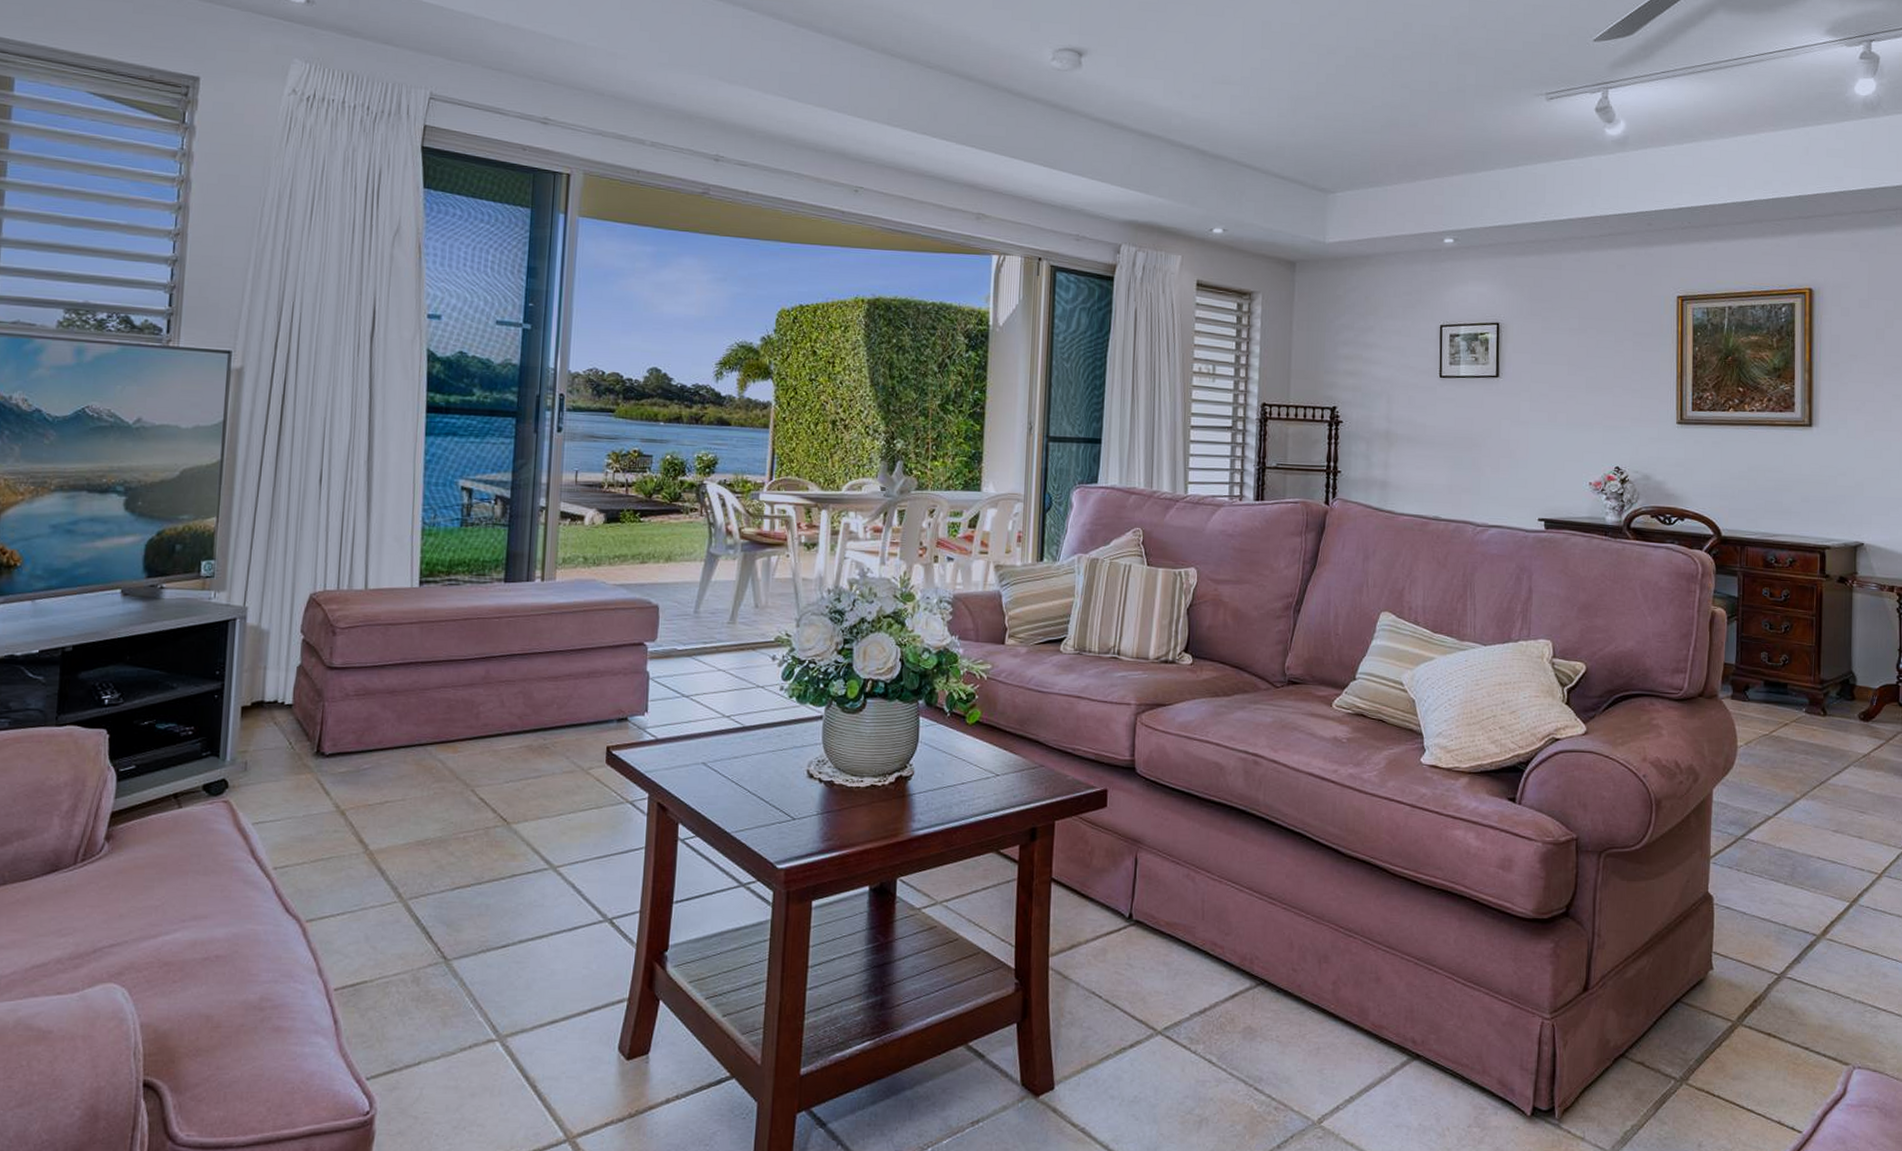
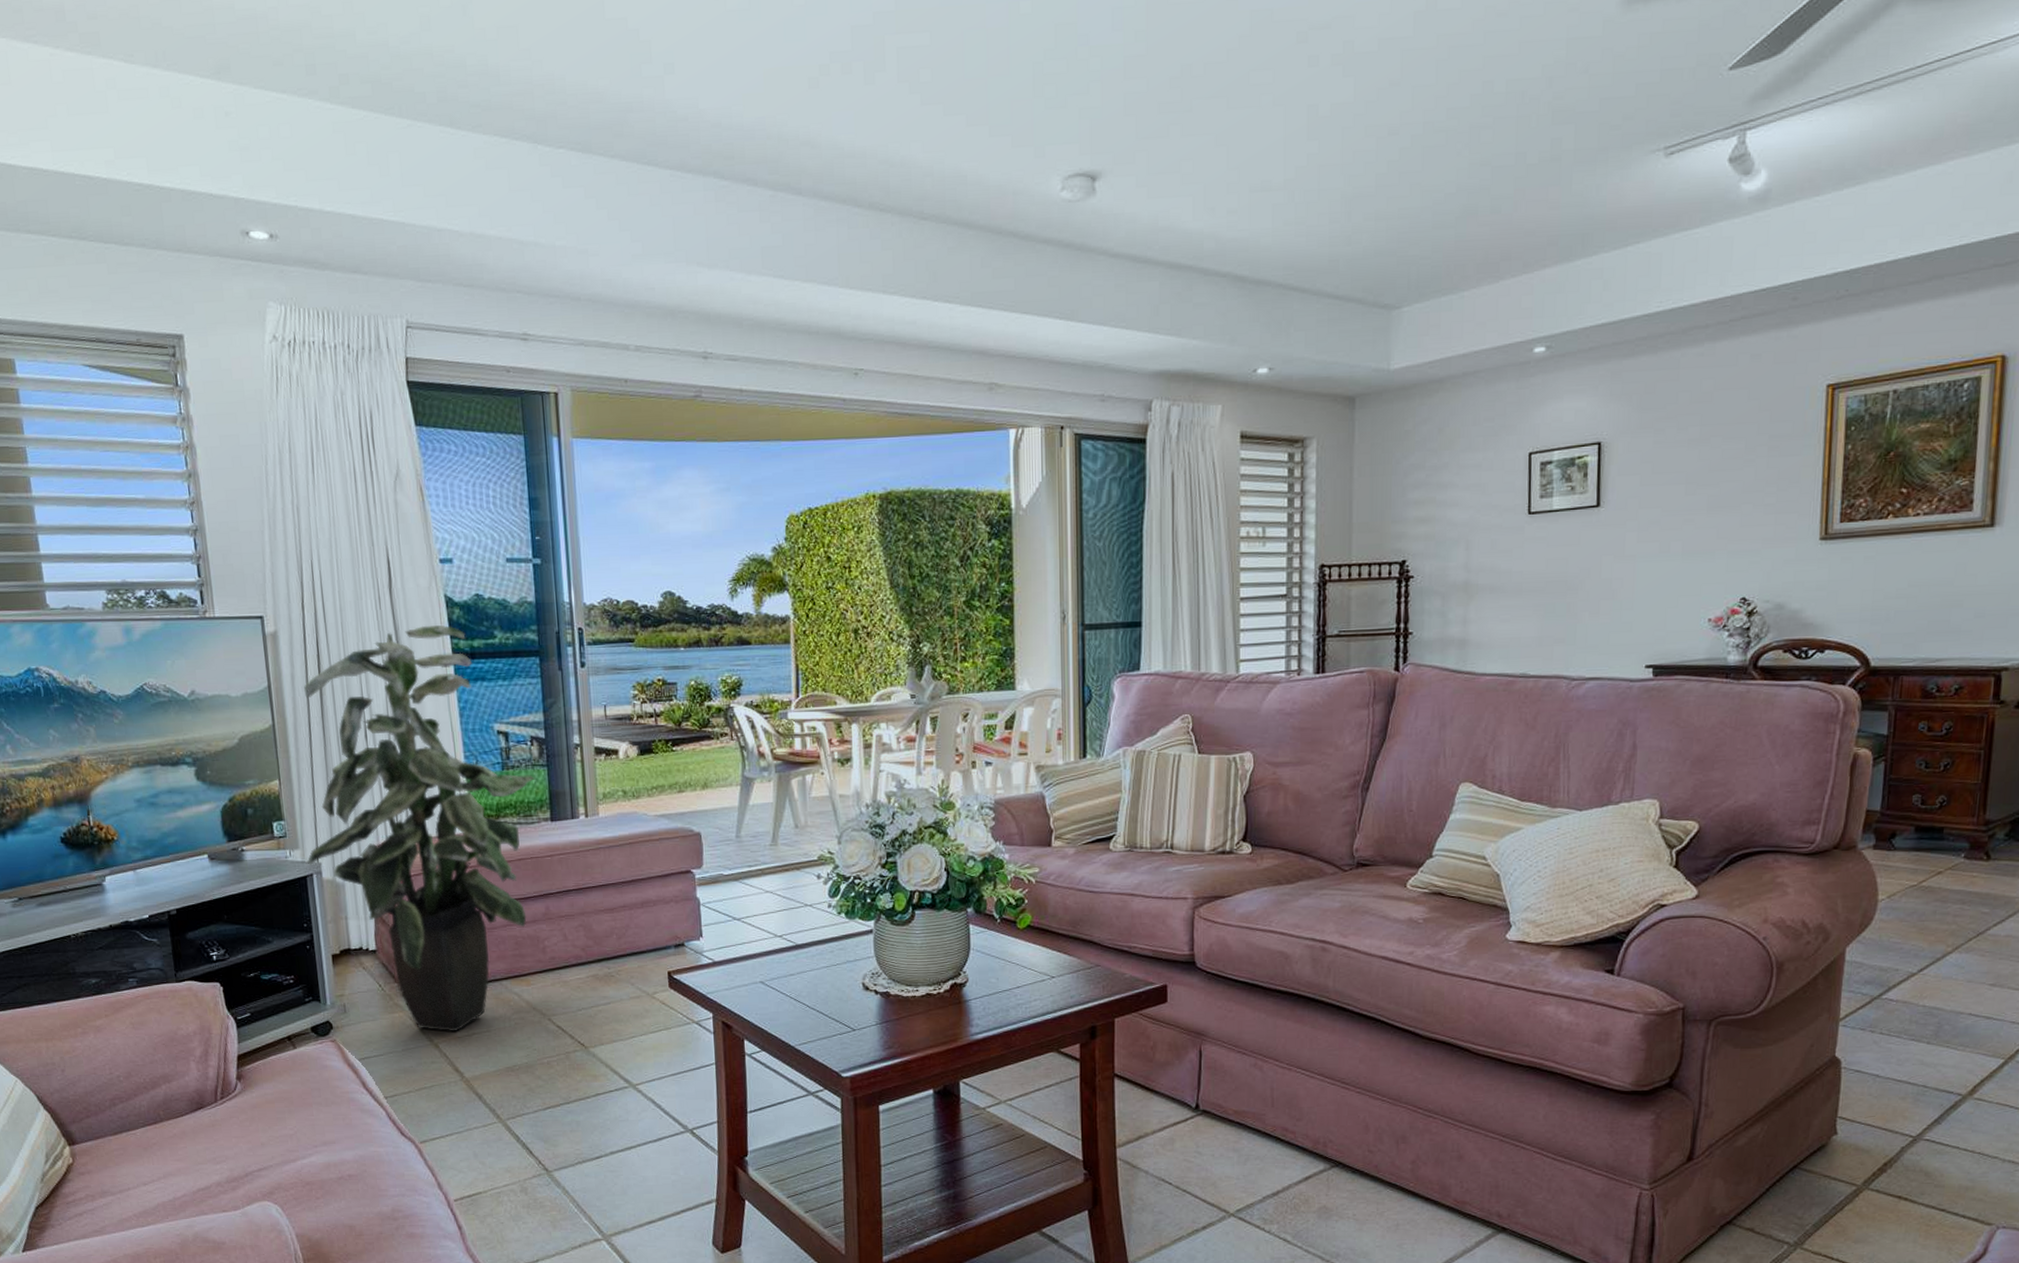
indoor plant: none [232,376,494,798] -> present [304,624,535,1031]

